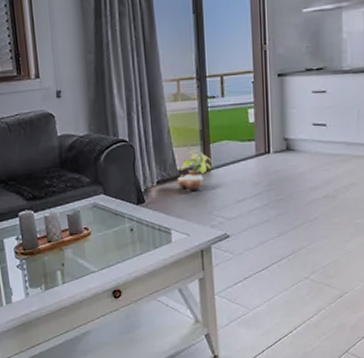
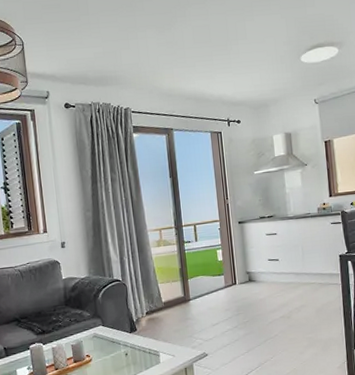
potted plant: present [177,149,212,191] -> none [162,284,190,319]

